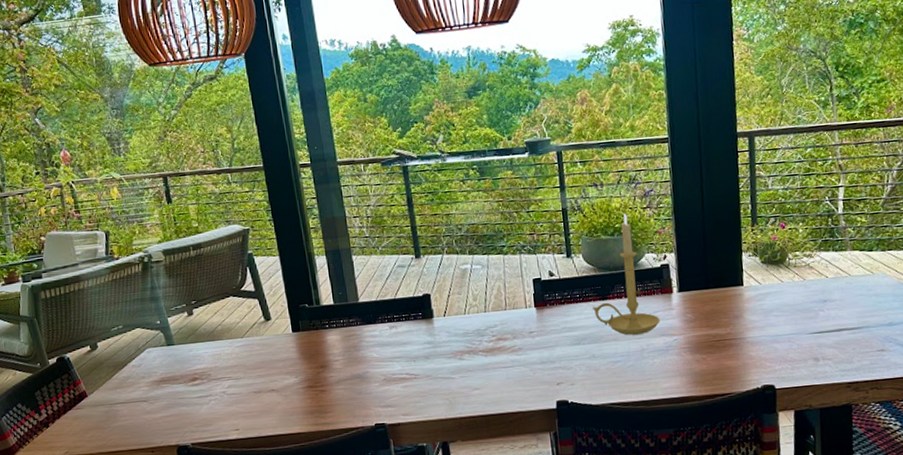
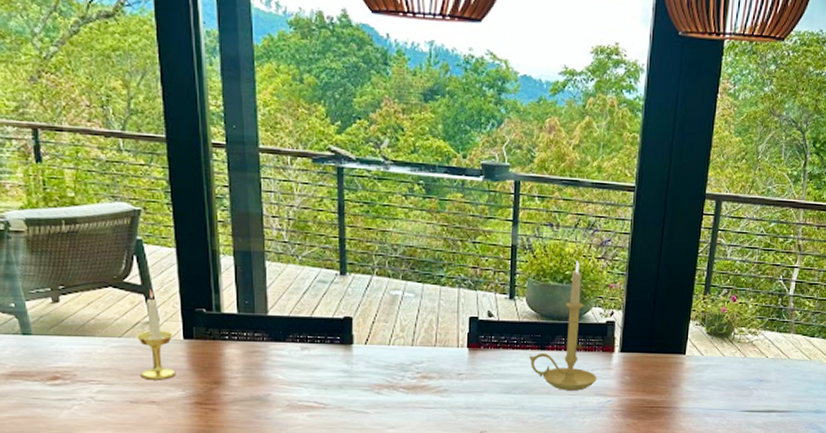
candlestick: none [254,294,289,372] -> present [135,289,176,380]

